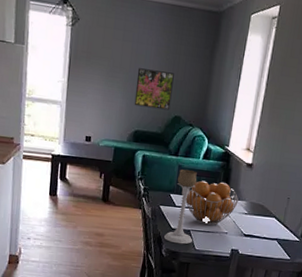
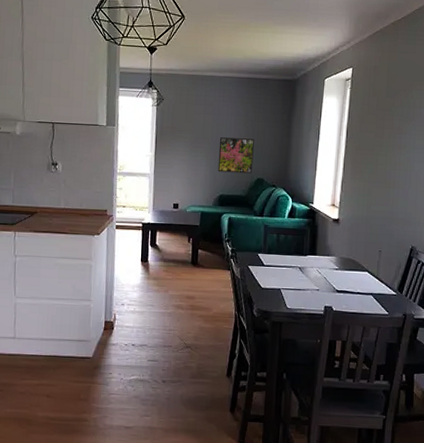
candle holder: present [164,168,197,245] -> none [255,228,284,304]
fruit basket: present [185,180,239,225] -> none [274,238,329,283]

